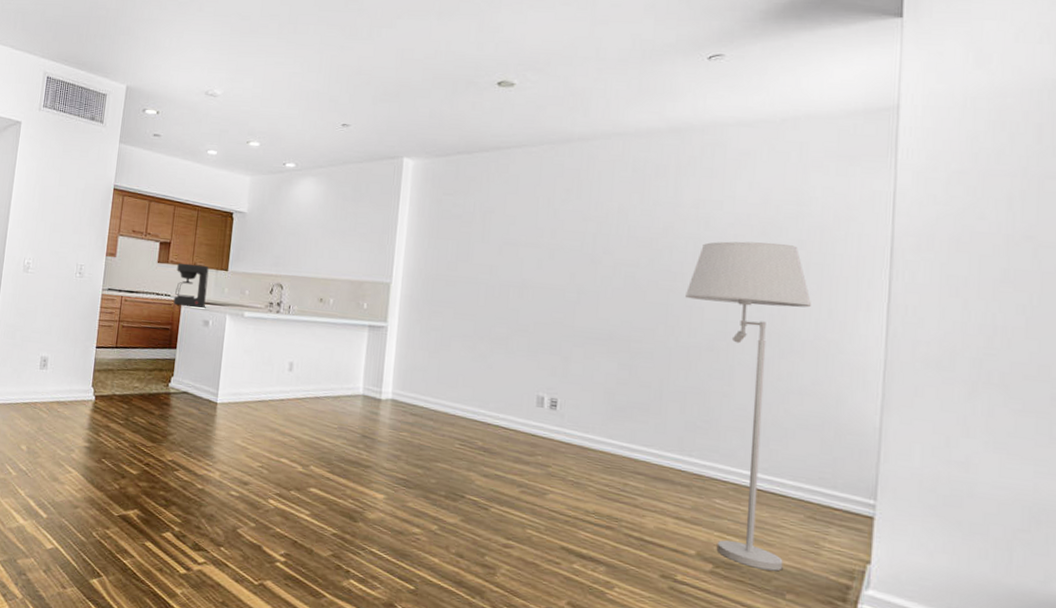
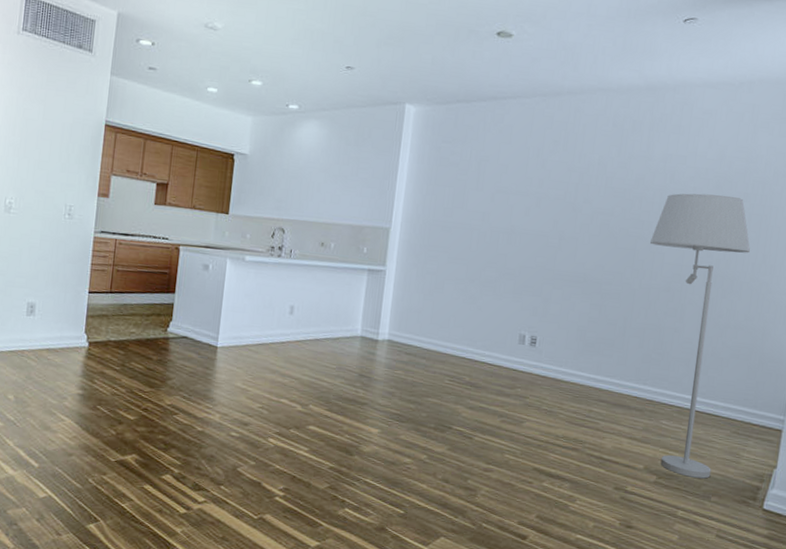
coffee maker: present [173,262,209,308] -> none [171,205,209,252]

